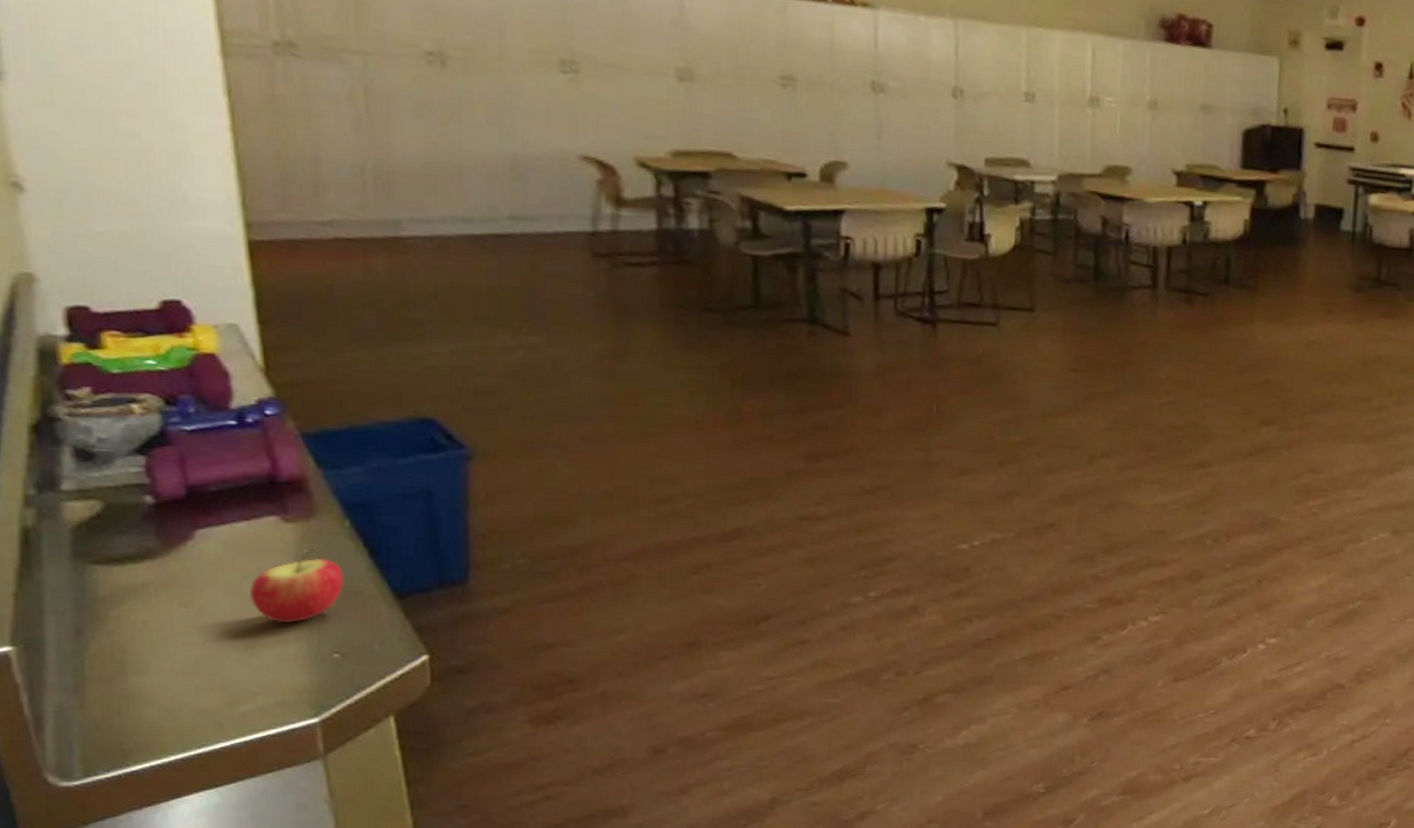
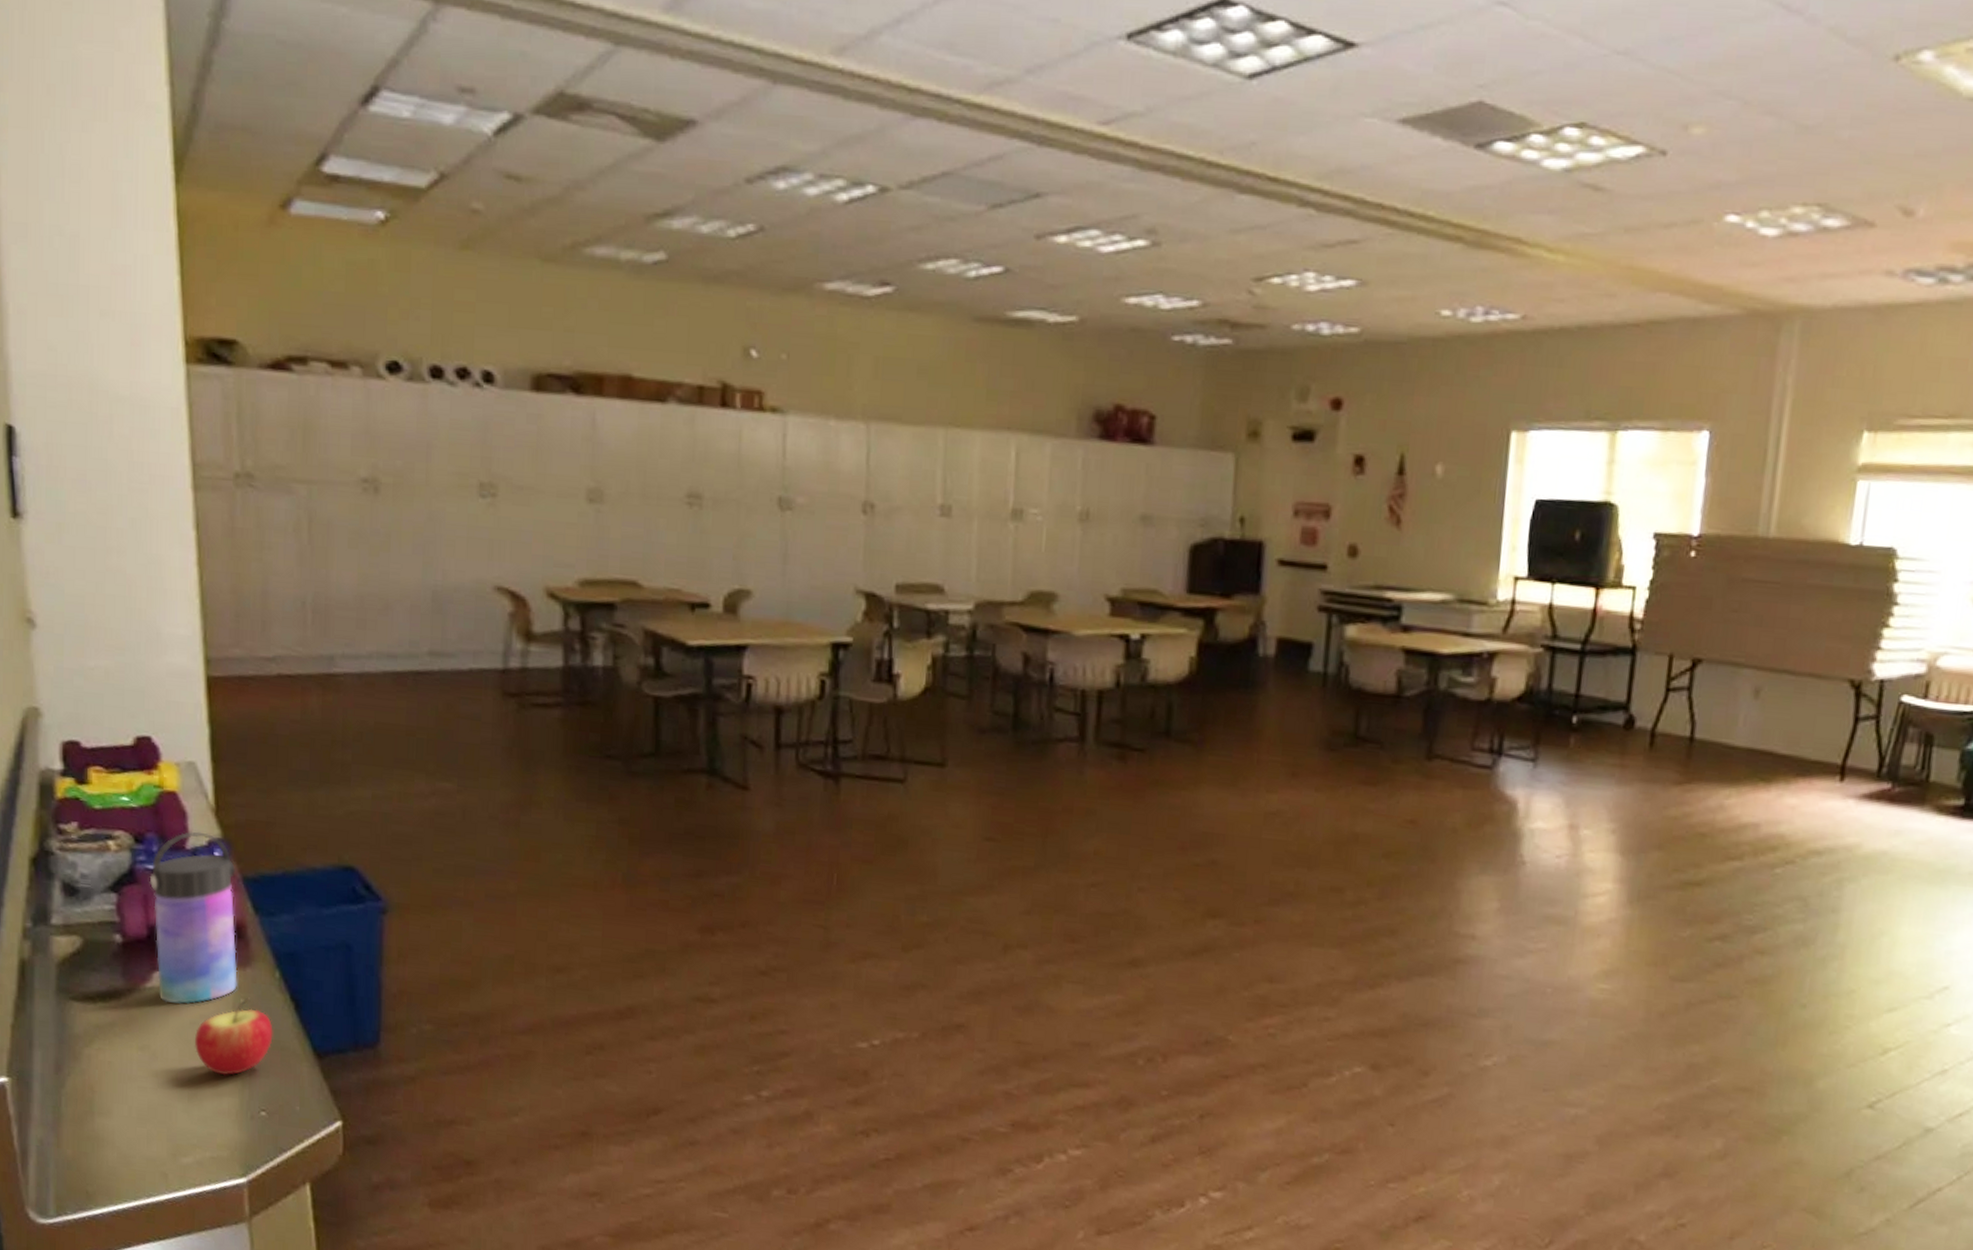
water bottle: none [185,391,299,559] -> present [149,831,238,1005]

